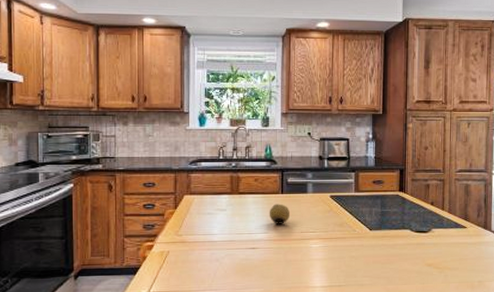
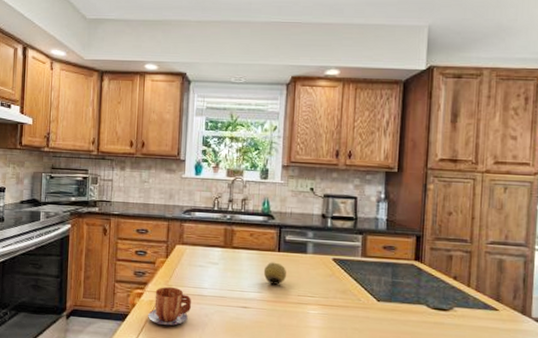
mug: none [160,237,202,274] -> present [148,287,191,326]

